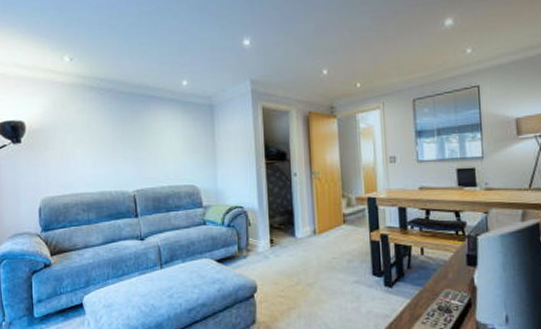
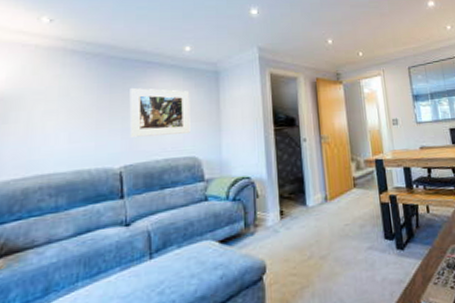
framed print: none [137,121,190,166] -> present [129,88,191,138]

